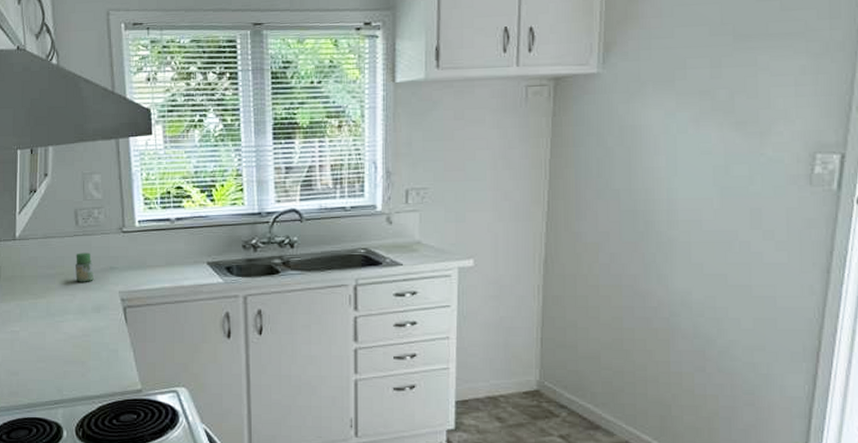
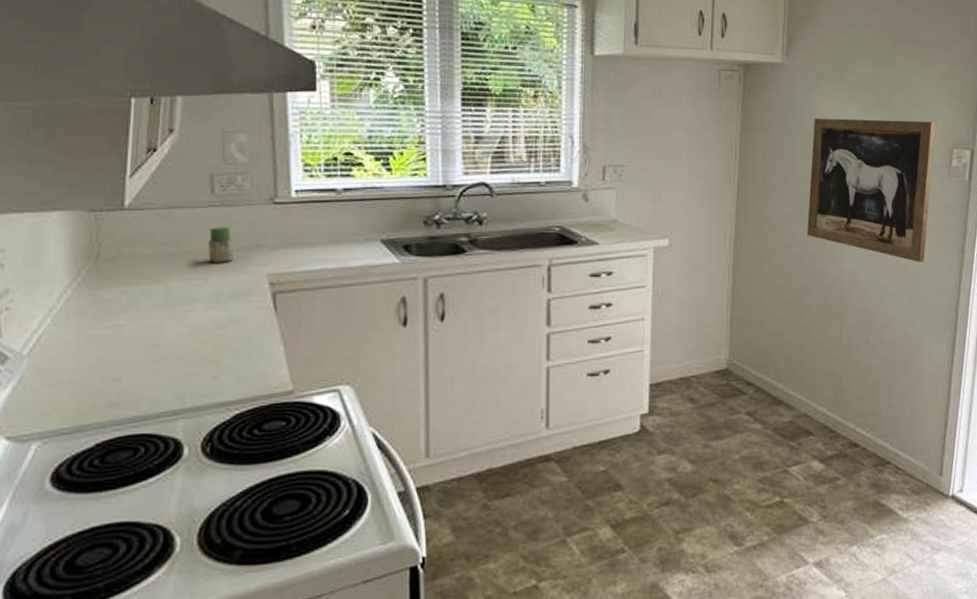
wall art: none [627,124,793,283] -> present [806,118,936,262]

